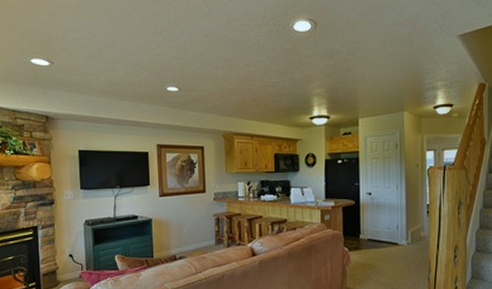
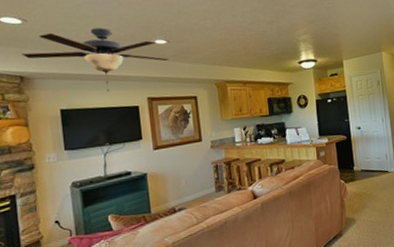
ceiling fan: none [48,72,180,136] -> present [21,28,169,92]

